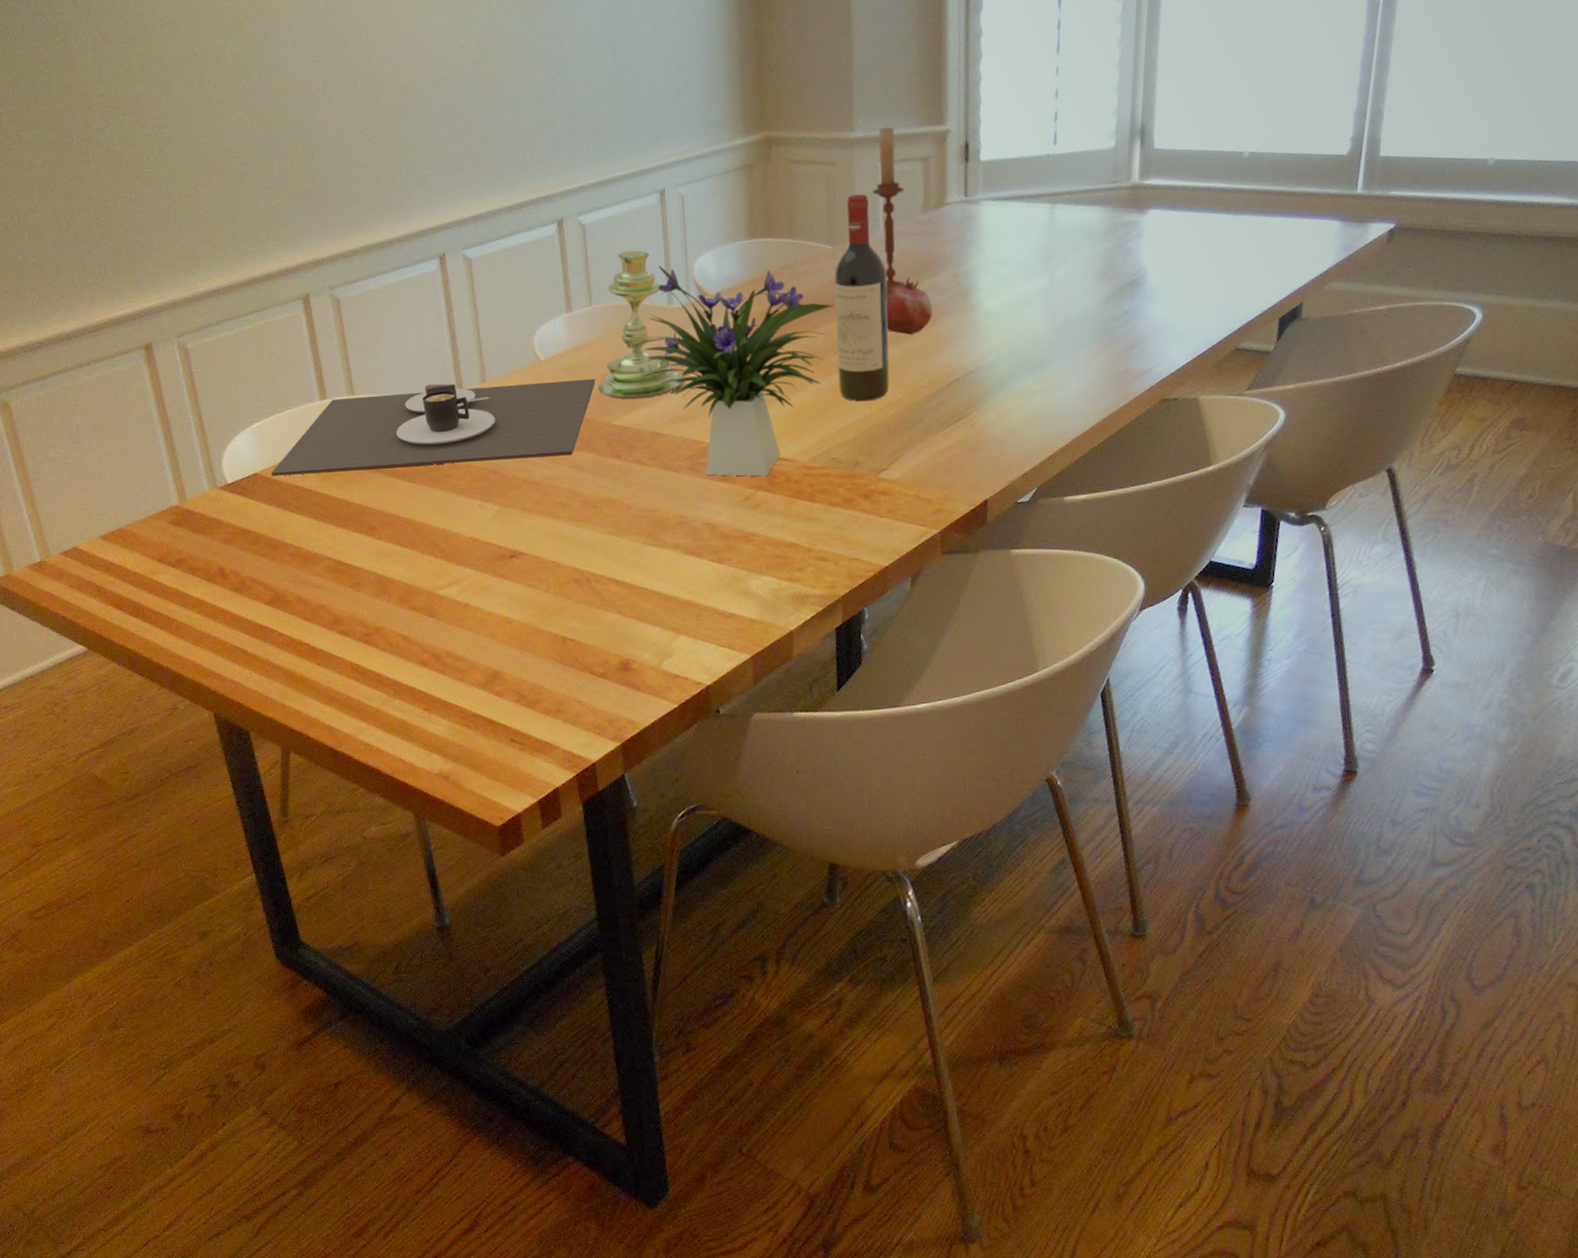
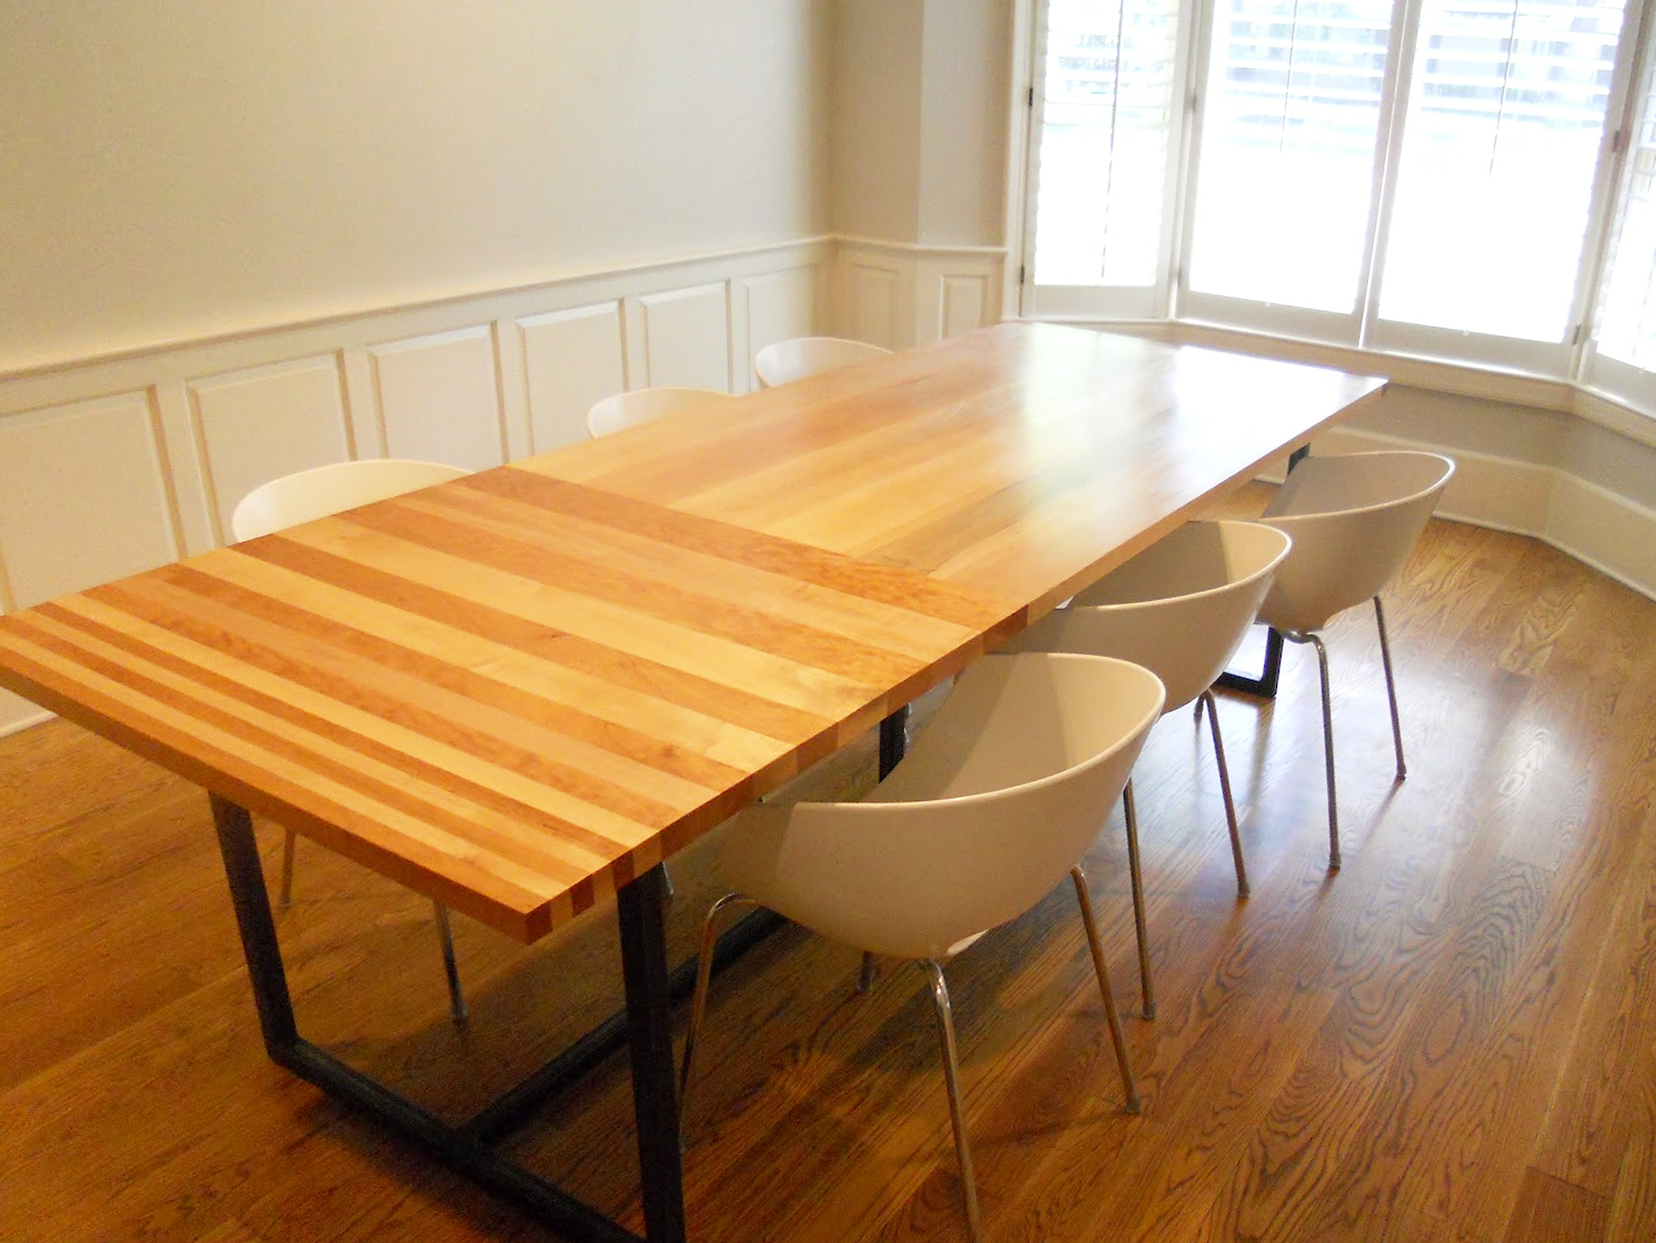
place setting: present [271,378,595,476] -> none [290,453,650,538]
candlestick: present [598,250,685,400] -> none [653,336,742,485]
flower arrangement: present [632,266,834,477] -> none [690,354,892,570]
wine bottle: present [834,194,890,402] -> none [892,304,943,503]
candlestick: present [873,123,907,294] -> none [934,239,963,402]
fruit: present [886,277,933,335] -> none [941,387,985,443]

